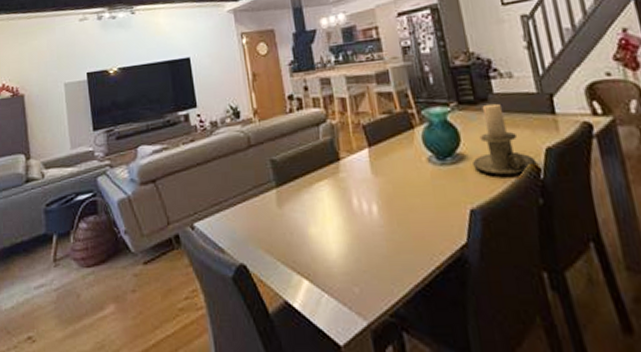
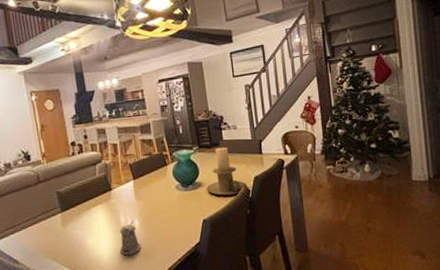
pepper shaker: none [352,205,383,255] -> present [119,221,142,256]

